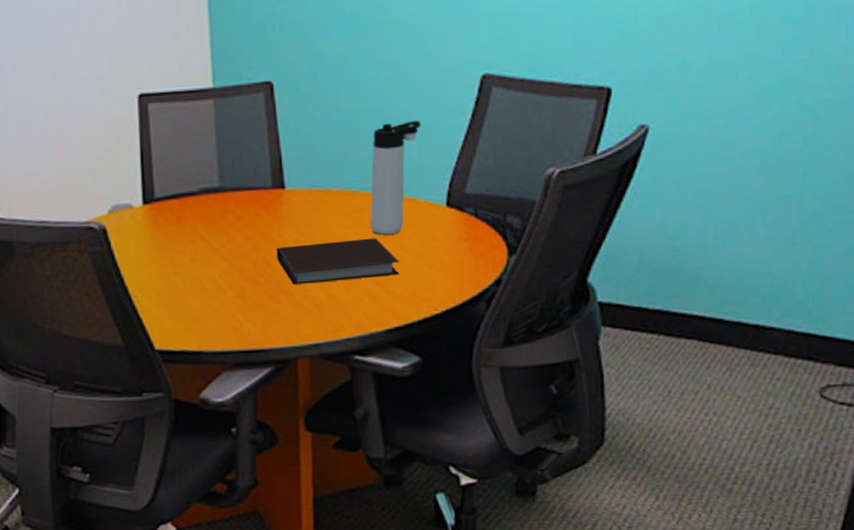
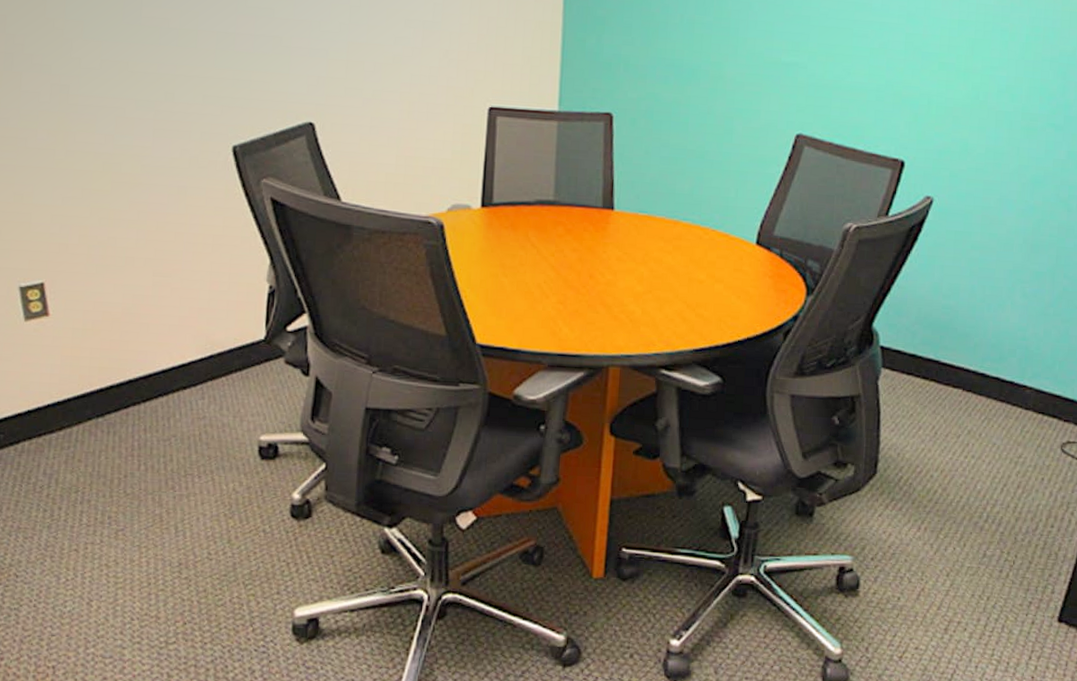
notebook: present [277,238,399,285] -> none [600,262,710,301]
thermos bottle: present [370,121,421,235] -> none [687,165,741,264]

